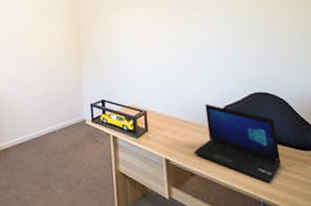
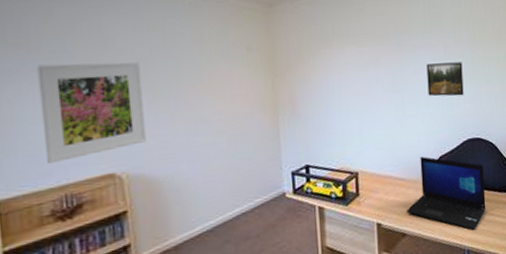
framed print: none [206,23,247,53] -> present [426,62,464,97]

